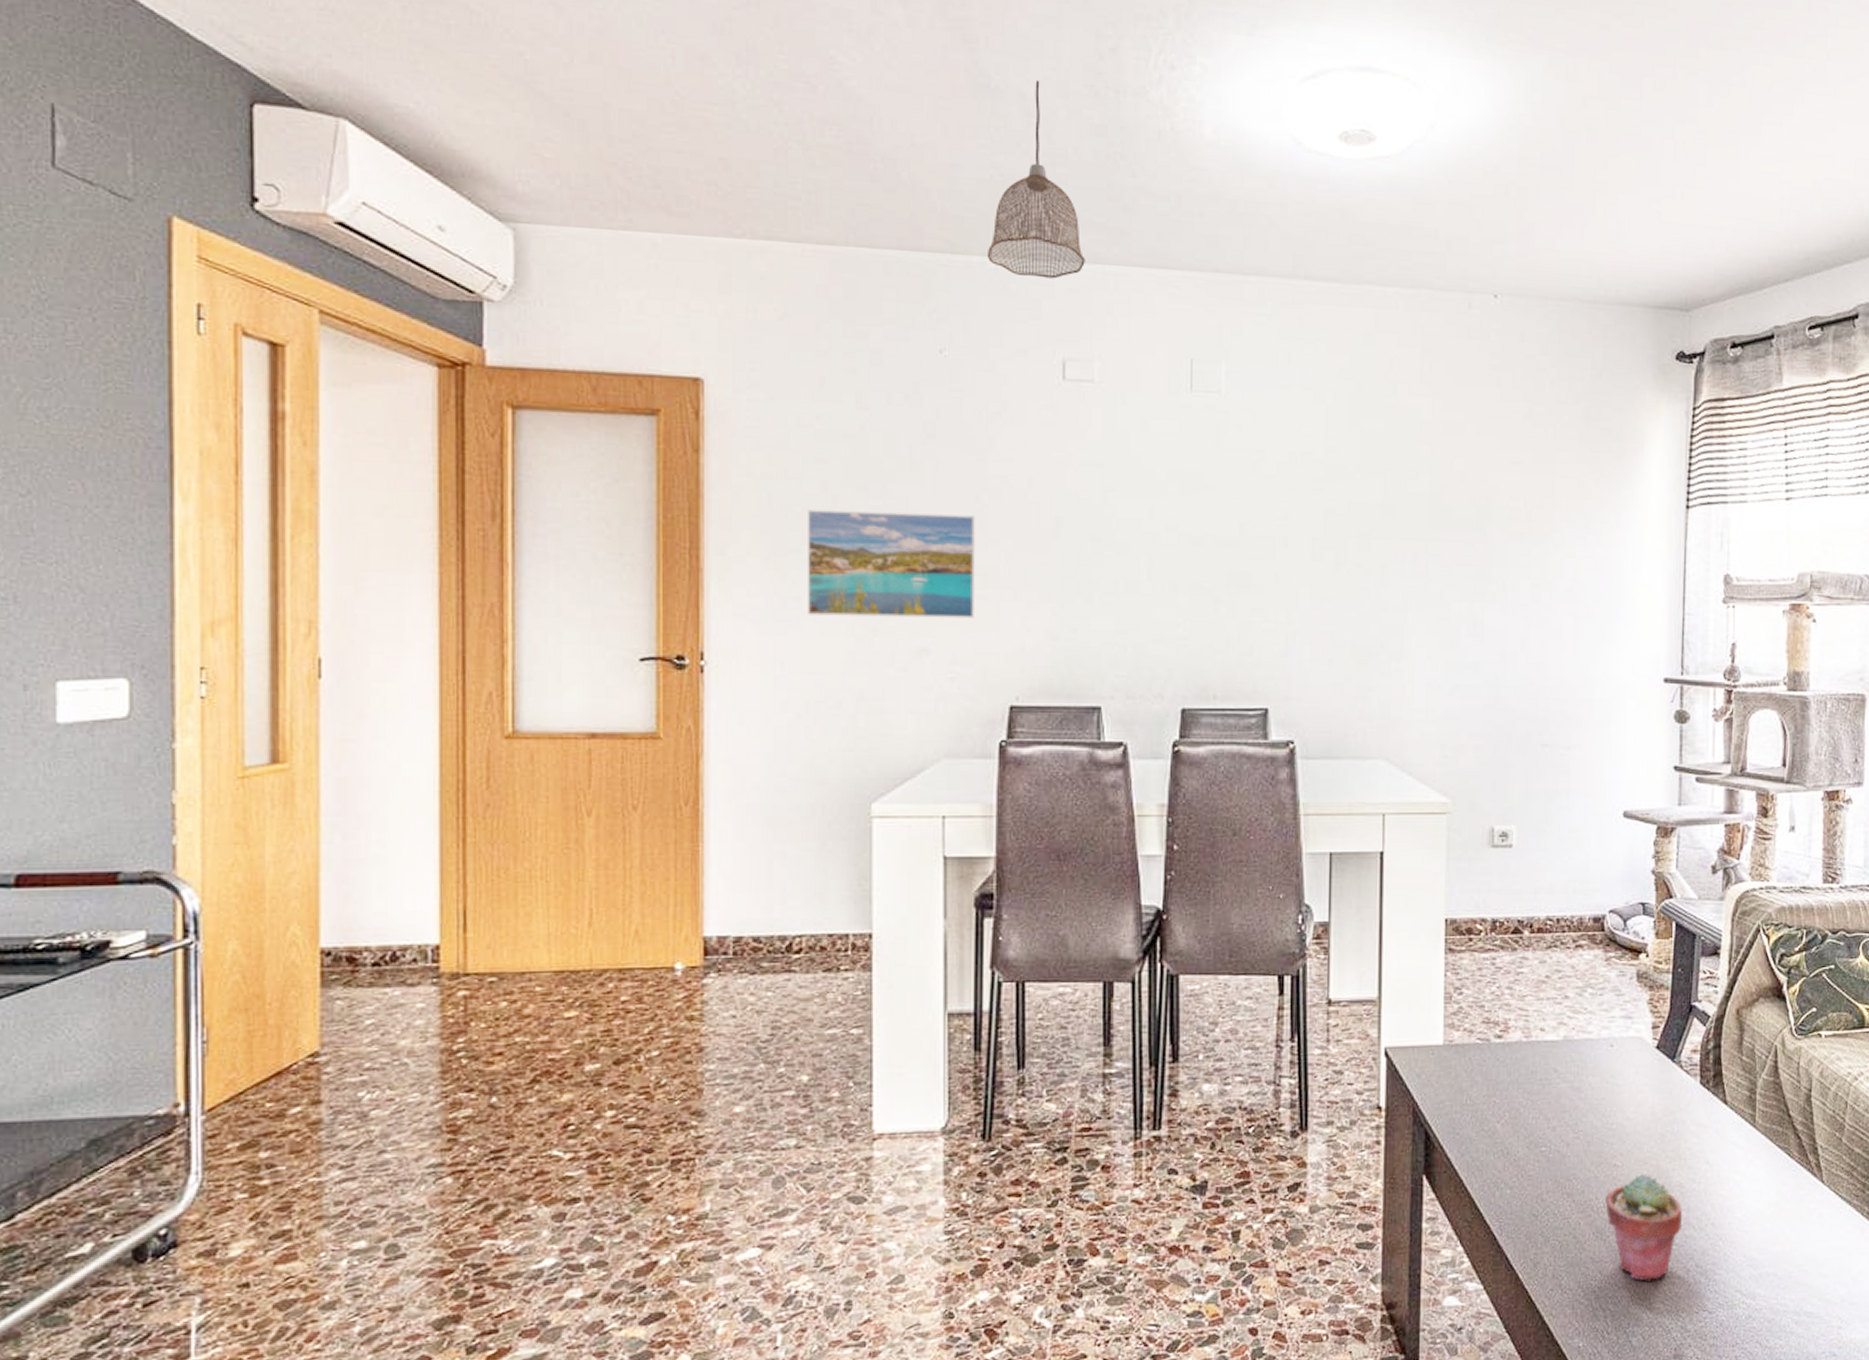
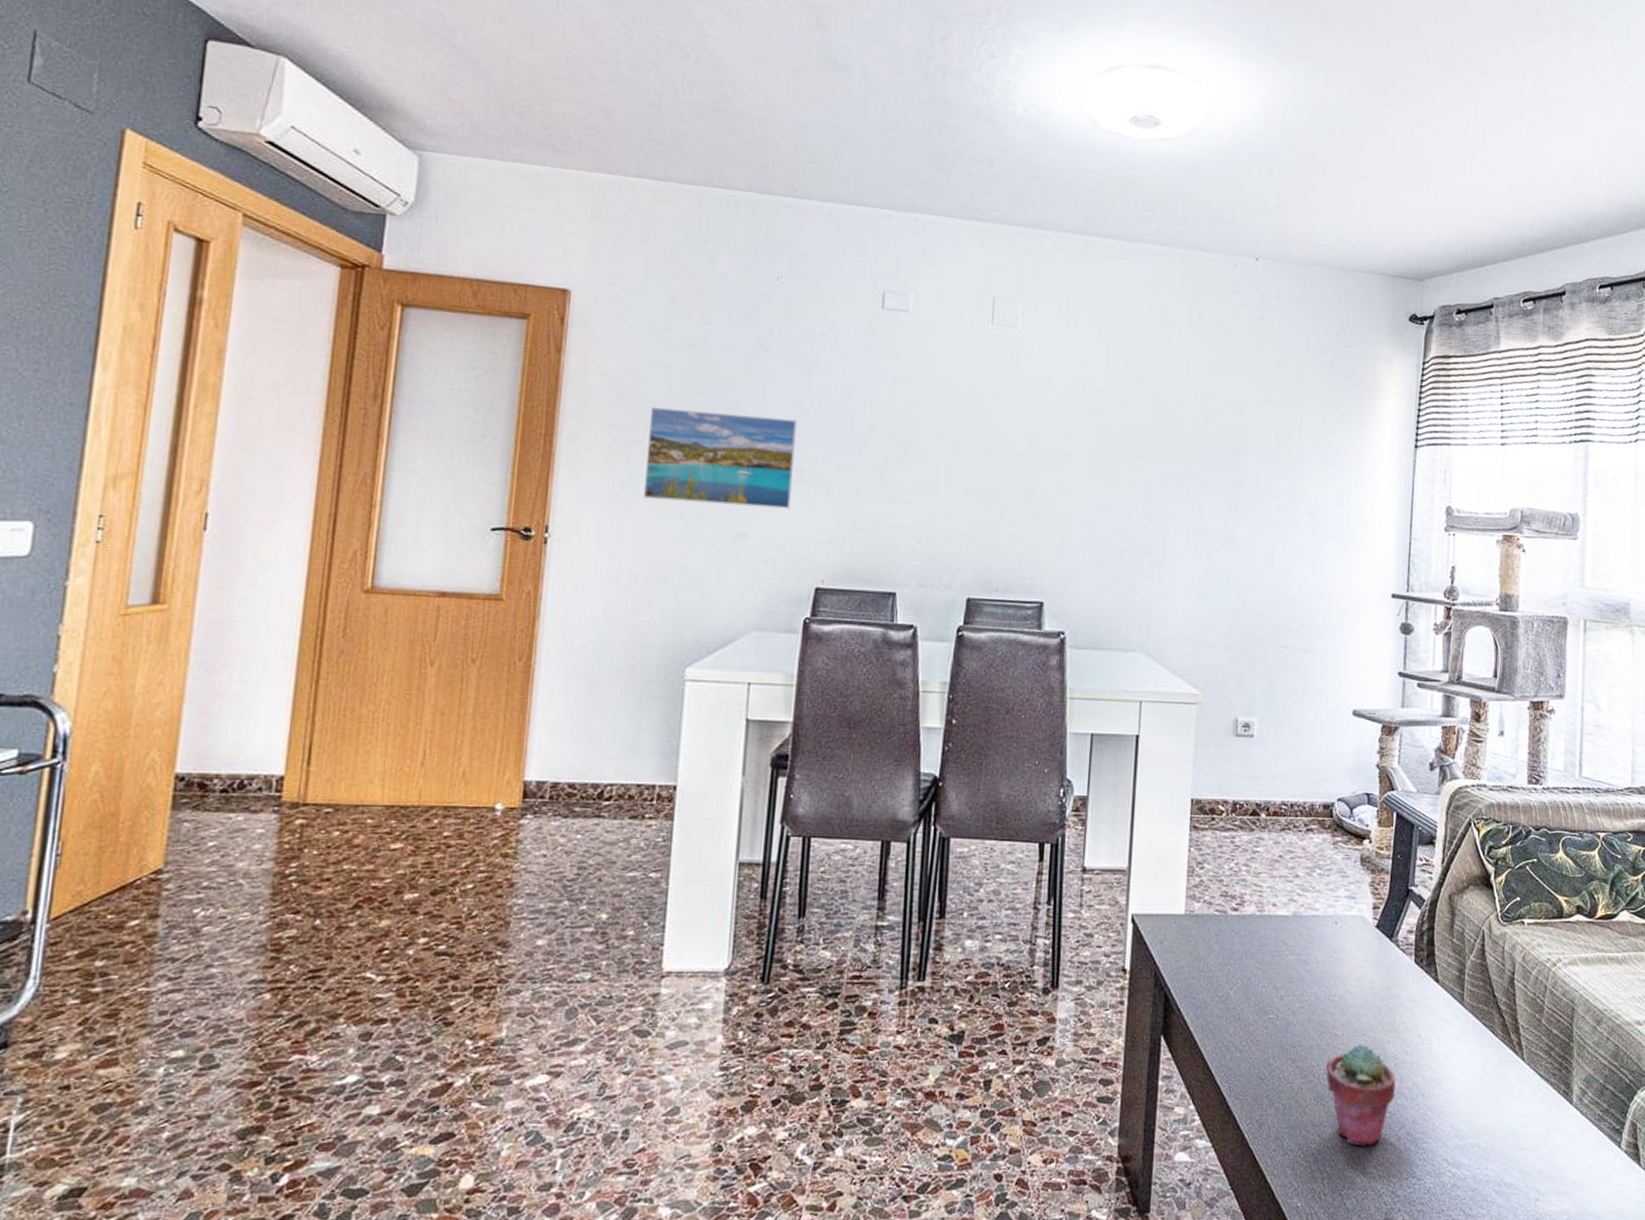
pendant lamp: present [988,79,1085,279] -> none [825,59,908,224]

